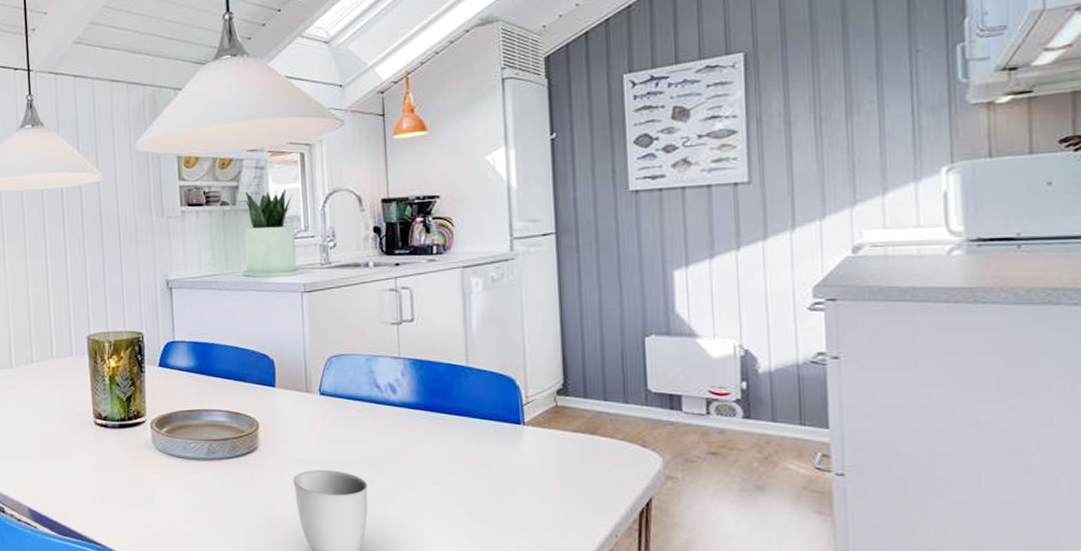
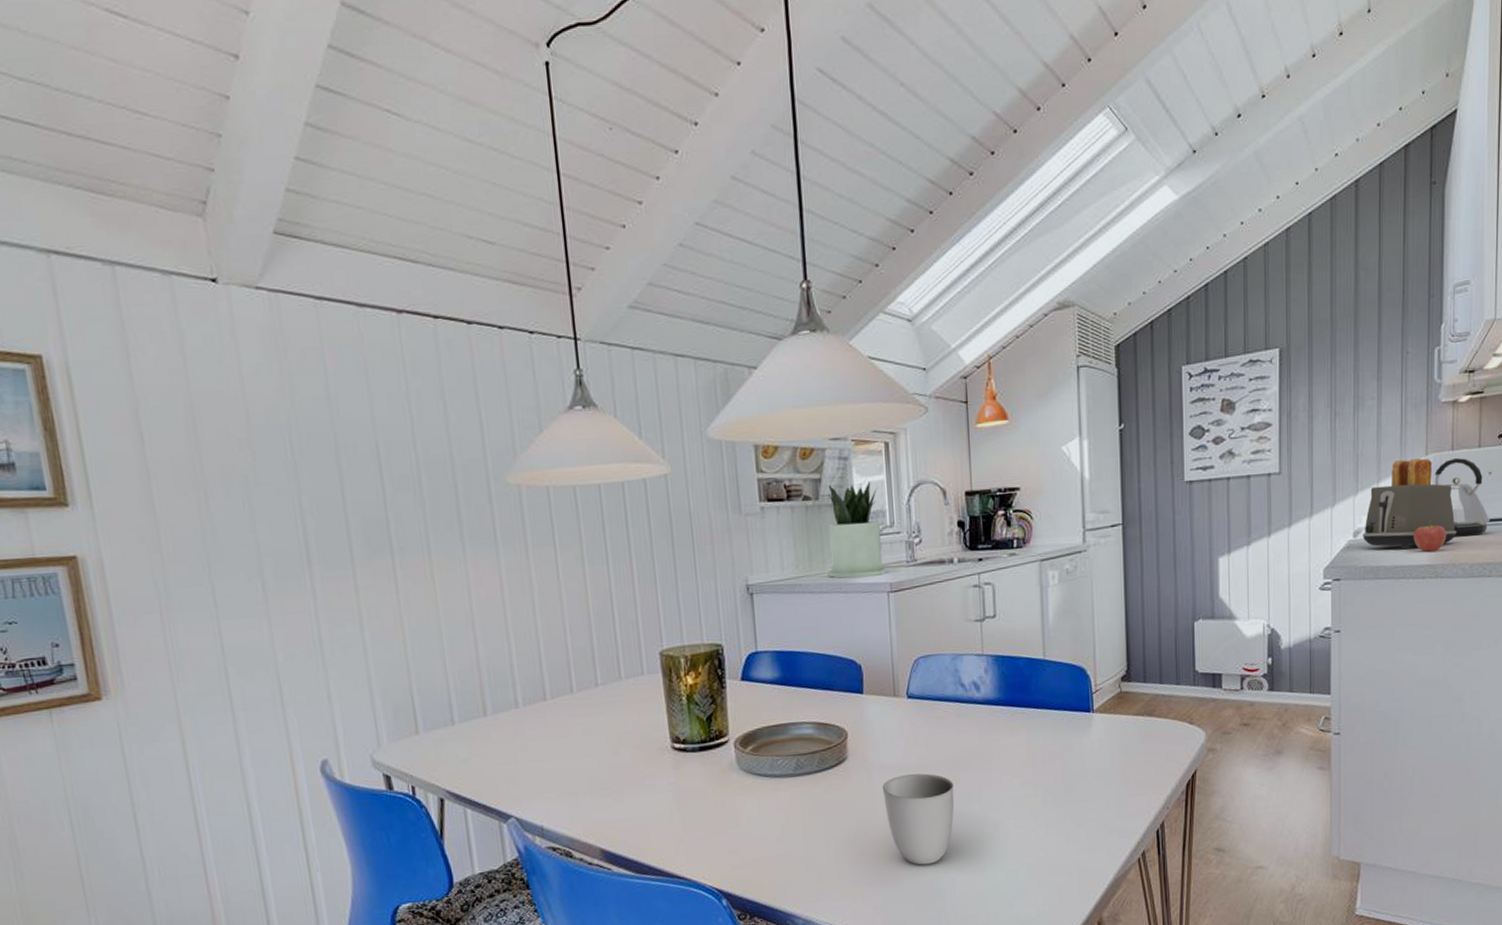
toaster: none [865,166,1003,269] -> present [1362,458,1457,550]
fruit: none [937,236,989,274] -> present [1412,519,1447,553]
kettle: none [965,165,1054,257] -> present [1434,457,1490,537]

